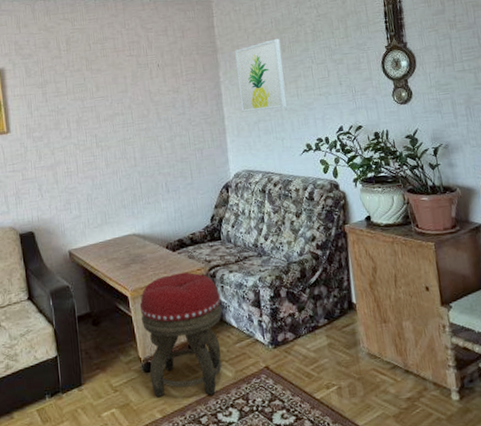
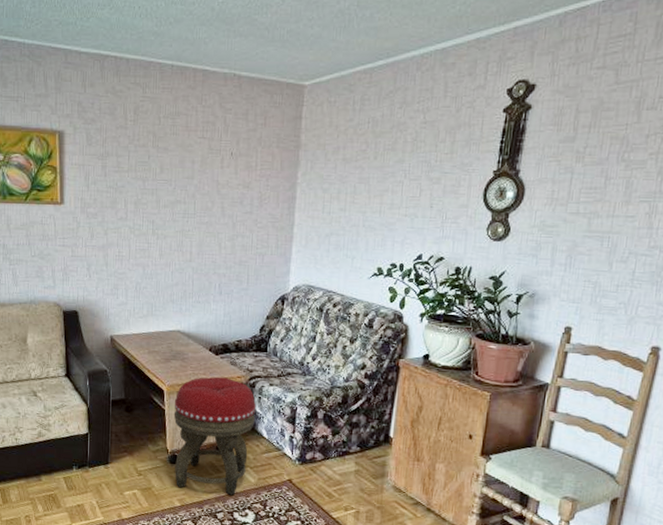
wall art: present [235,39,288,112] -> none [314,143,373,224]

